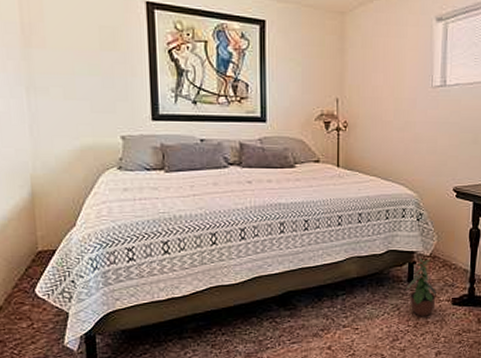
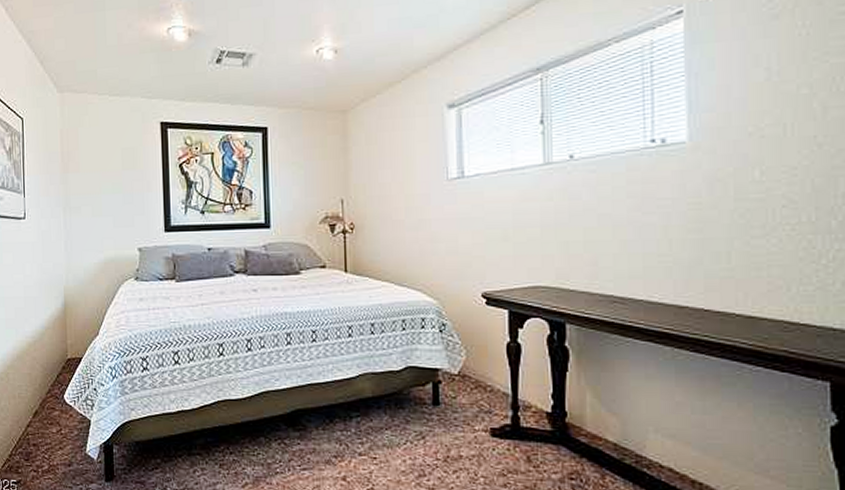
potted plant: present [405,257,436,316] -> none [430,376,470,449]

